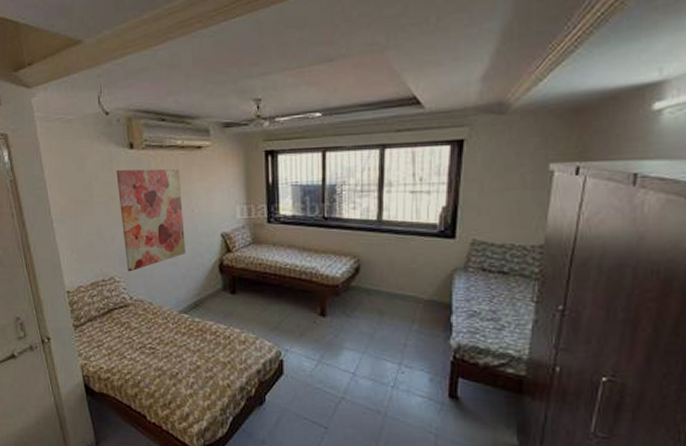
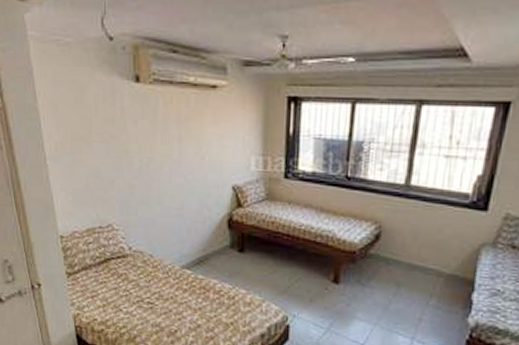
wall art: present [116,168,186,272] -> none [119,104,193,220]

